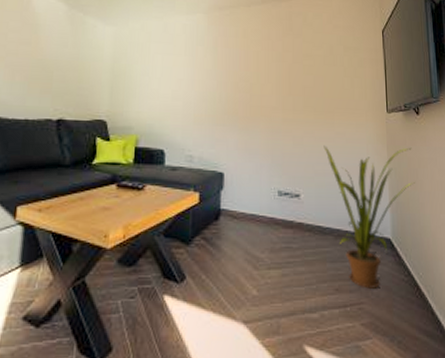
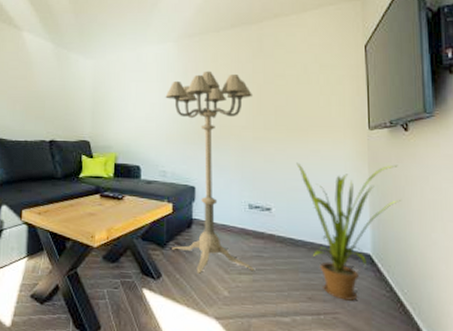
floor lamp: none [193,46,283,272] -> present [165,71,254,274]

